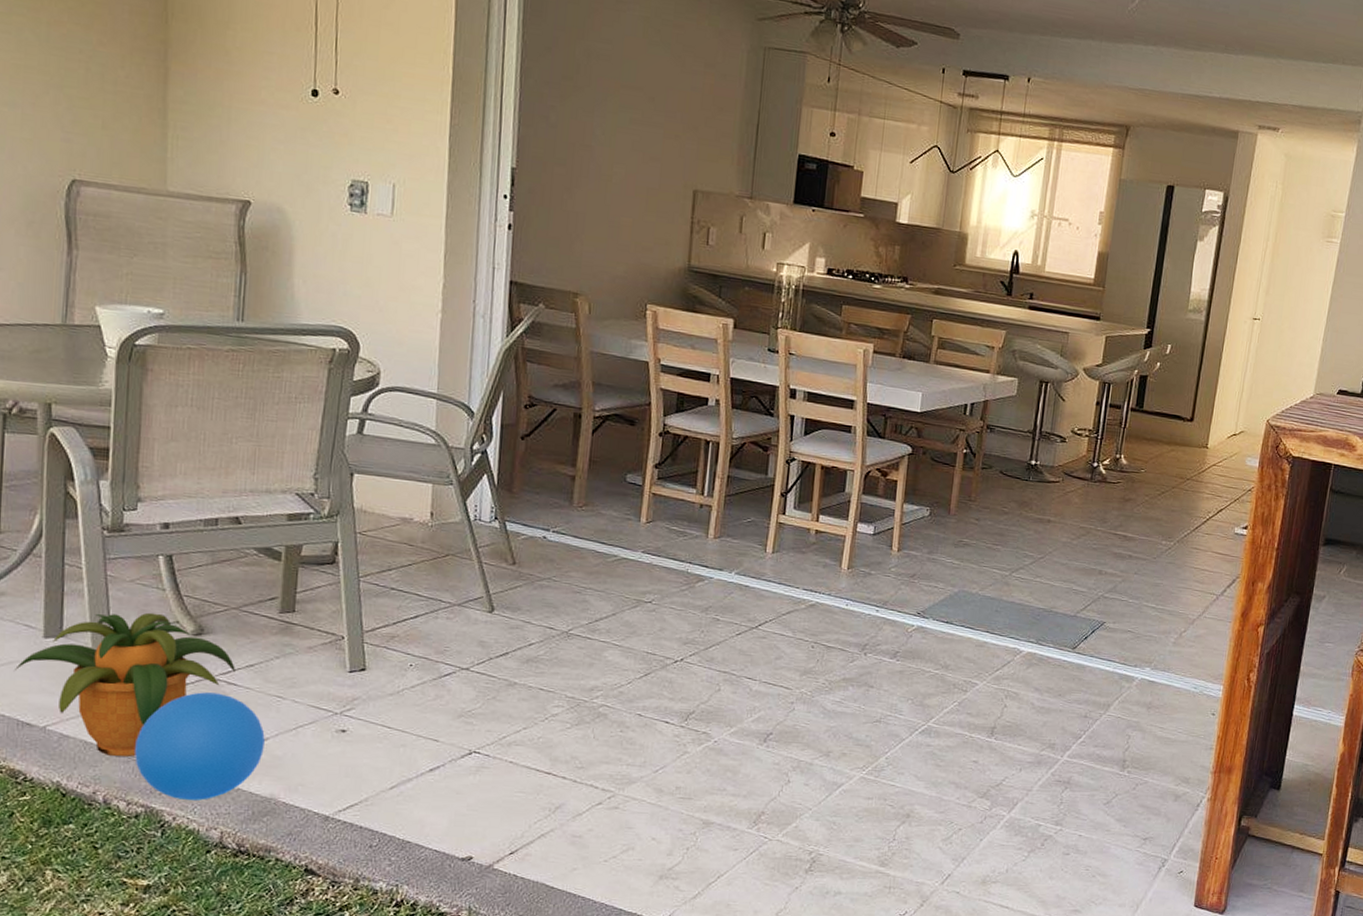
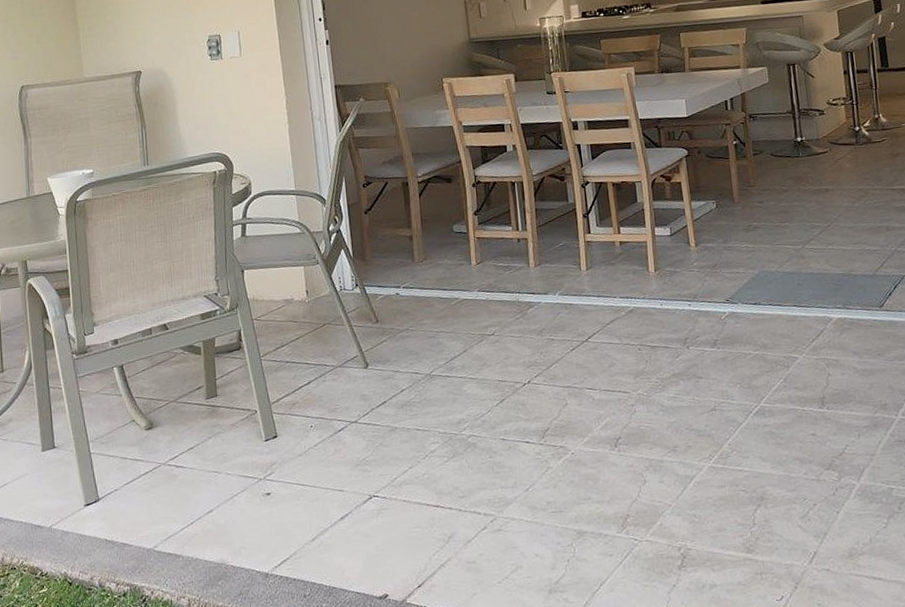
potted plant: present [15,612,235,757] -> none [25,416,180,544]
ball: present [135,692,265,801] -> none [116,476,211,575]

